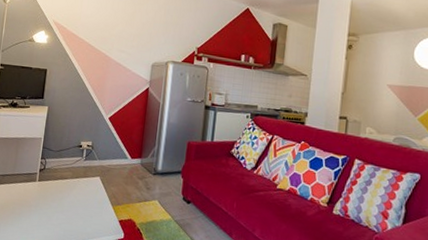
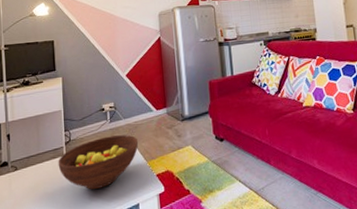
fruit bowl: none [29,172,109,221] -> present [58,134,139,190]

